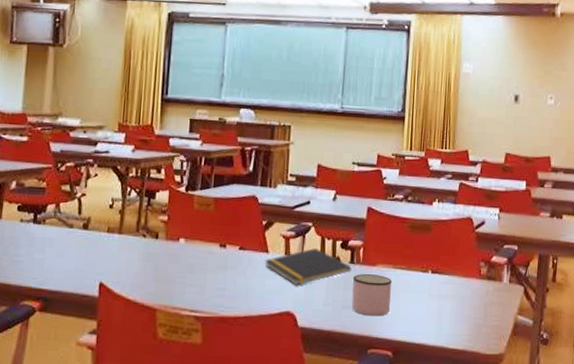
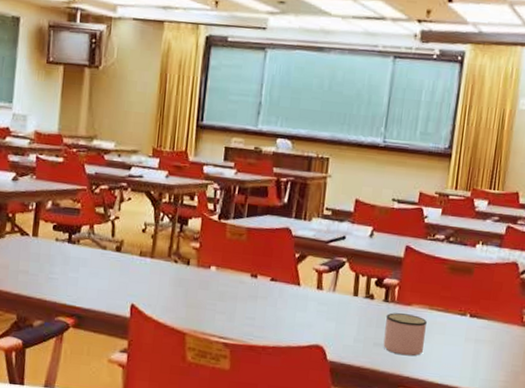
notepad: present [265,248,352,285] -> none [296,284,386,320]

